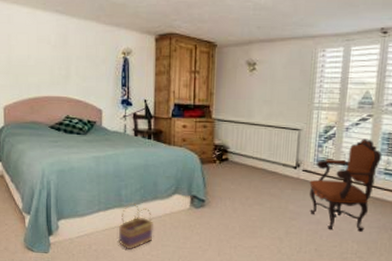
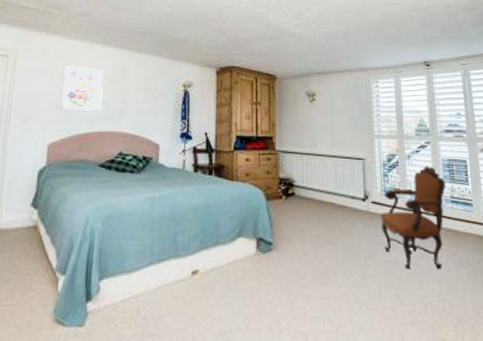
wall art: none [10,32,47,76] -> present [61,65,104,110]
basket: present [118,204,153,250] -> none [172,252,215,313]

